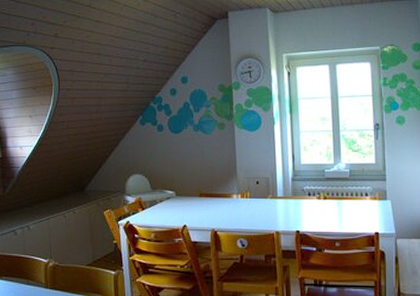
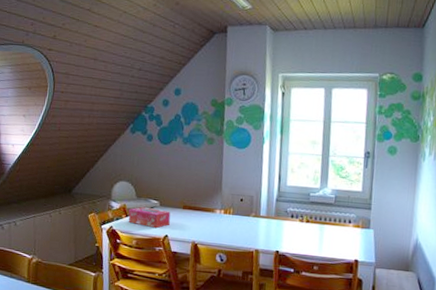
tissue box: none [144,199,187,220] -> present [128,207,171,229]

